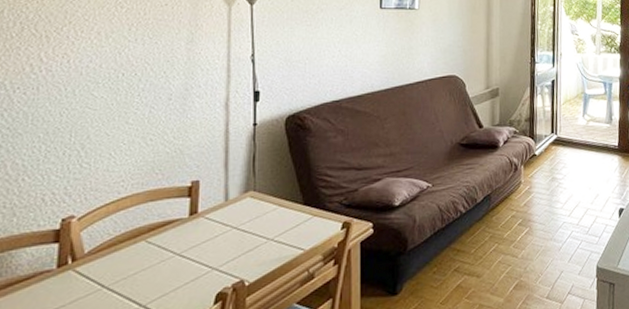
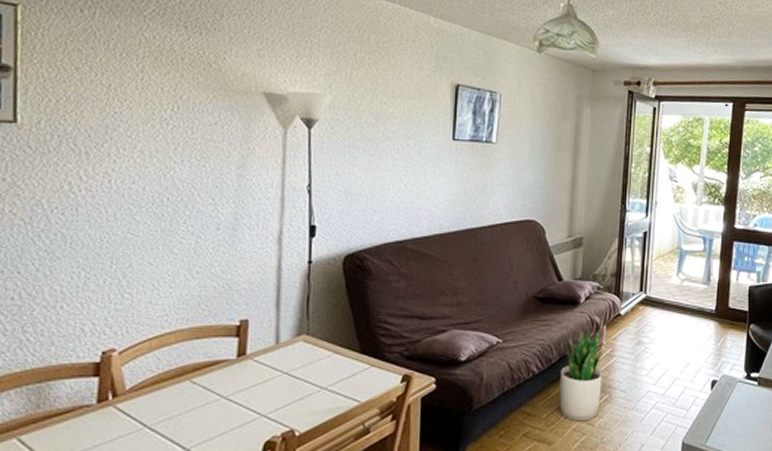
planter: none [484,170,523,255] -> present [559,330,604,422]

